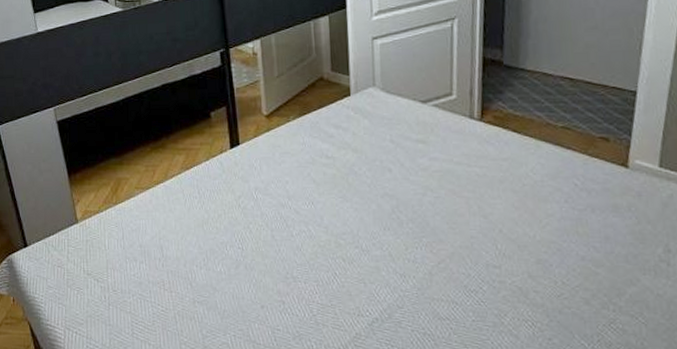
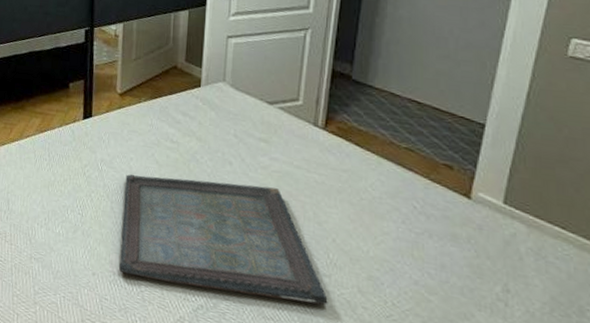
serving tray: none [283,188,501,302] -> present [119,174,328,306]

